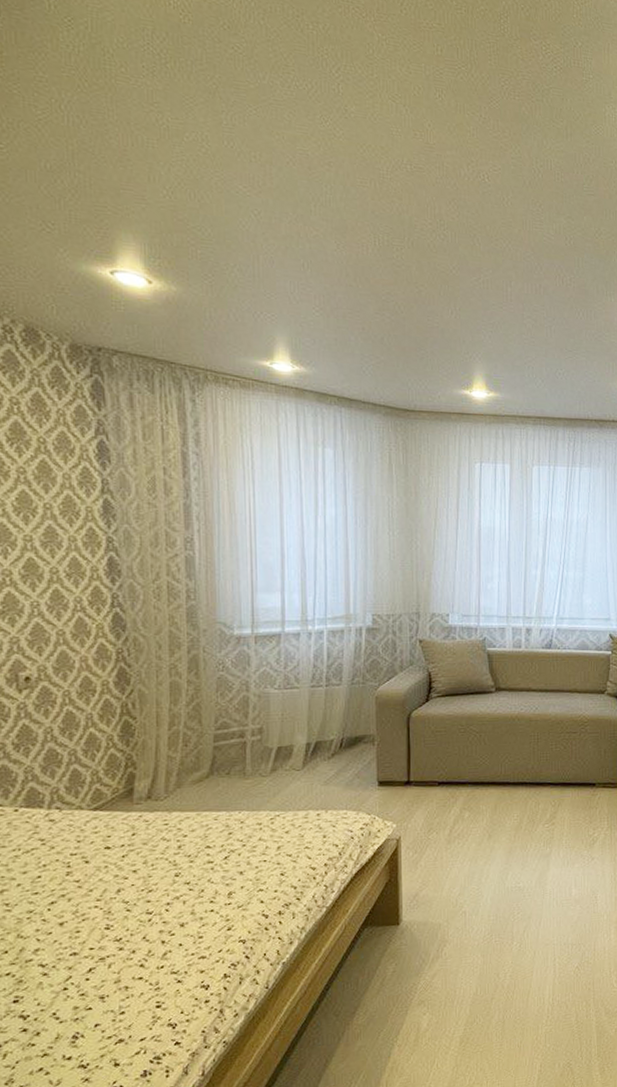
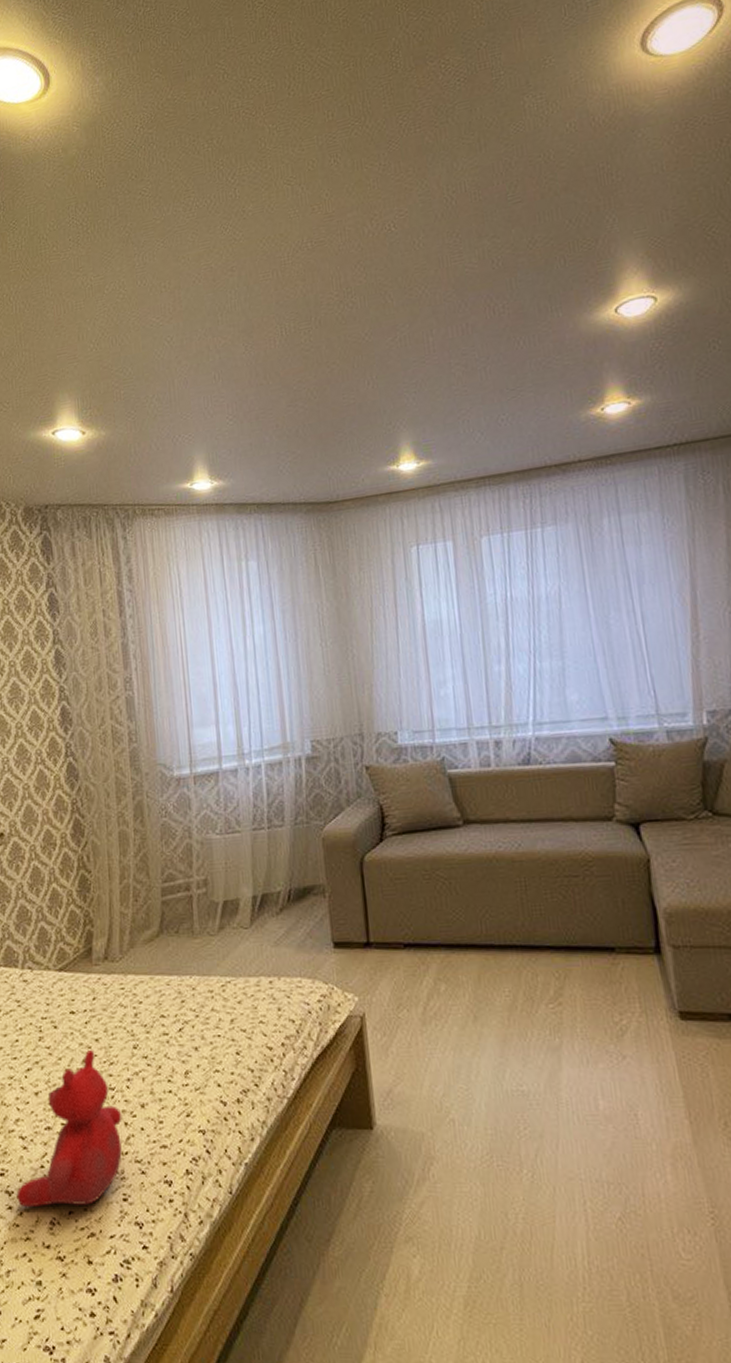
stuffed bear: none [33,879,159,1028] -> present [16,1049,122,1208]

